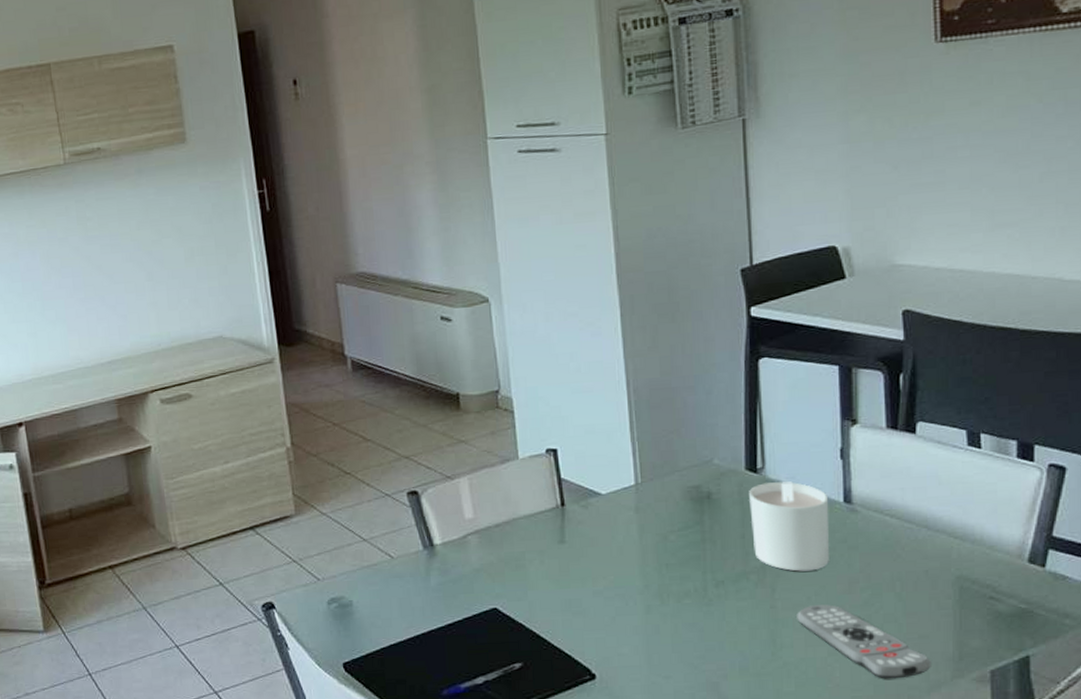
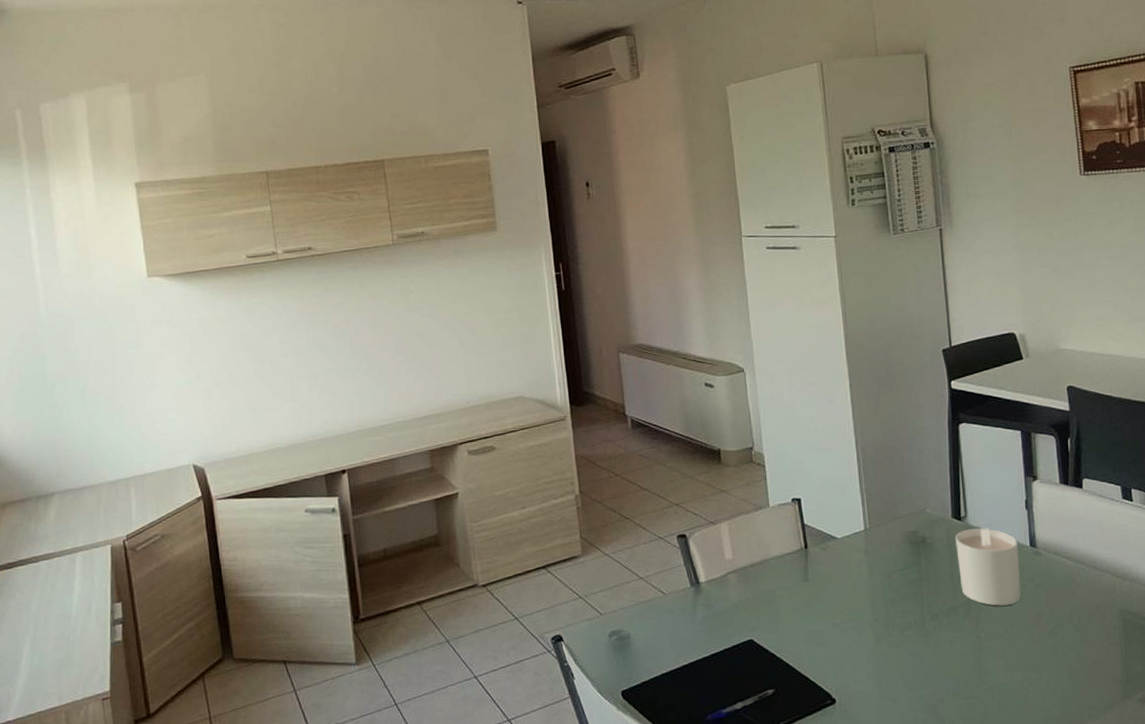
remote control: present [797,604,931,679] -> none [997,635,1105,701]

